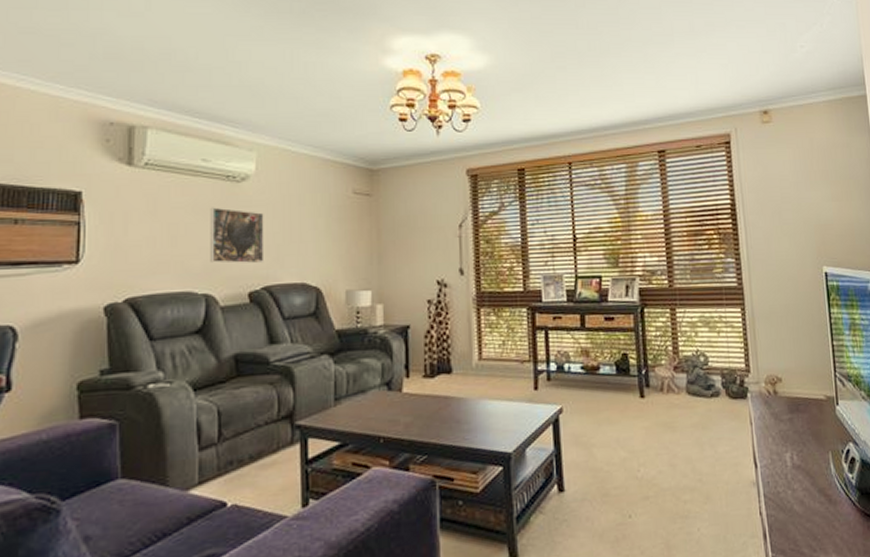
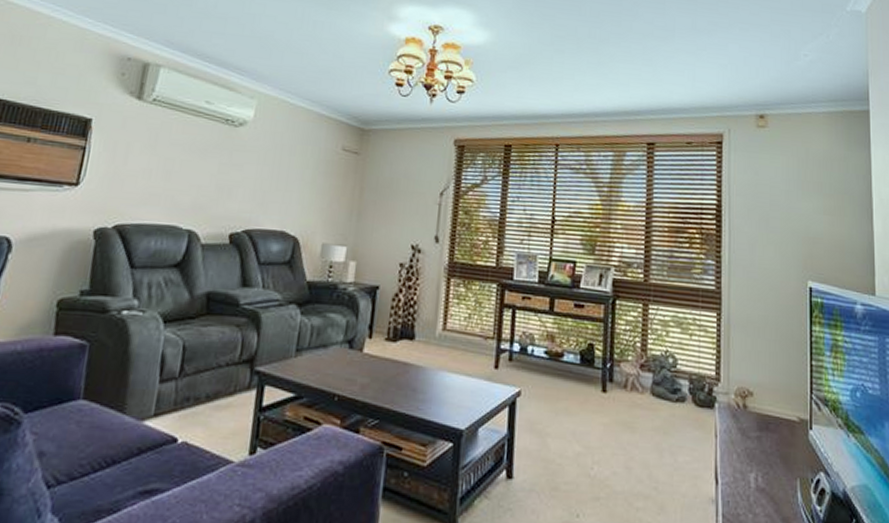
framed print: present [210,207,265,264] -> none [198,147,256,207]

